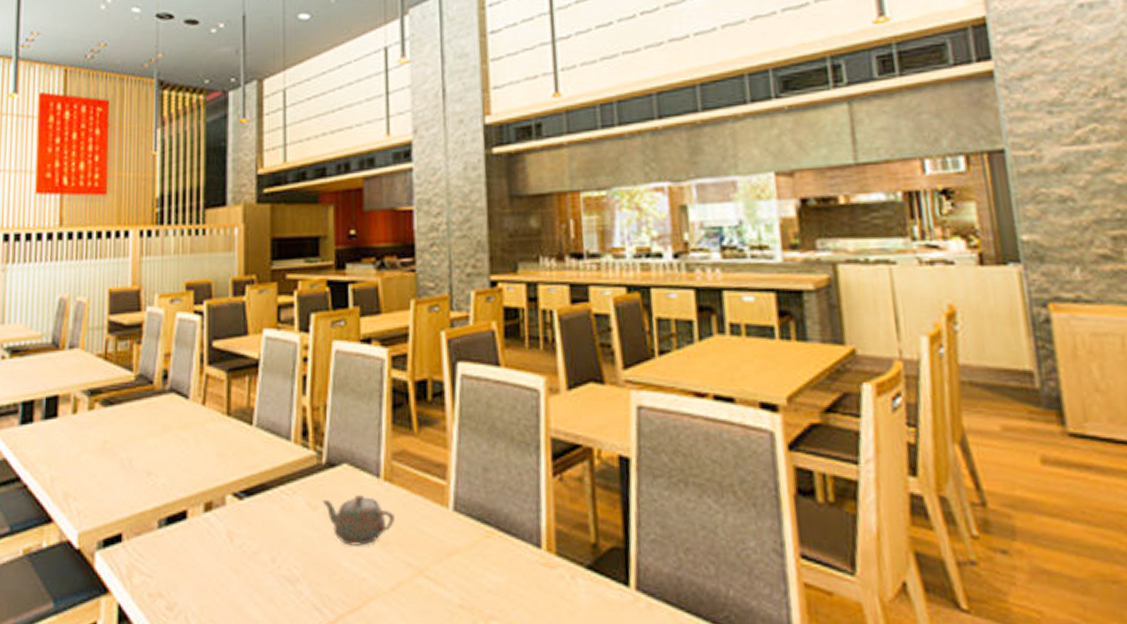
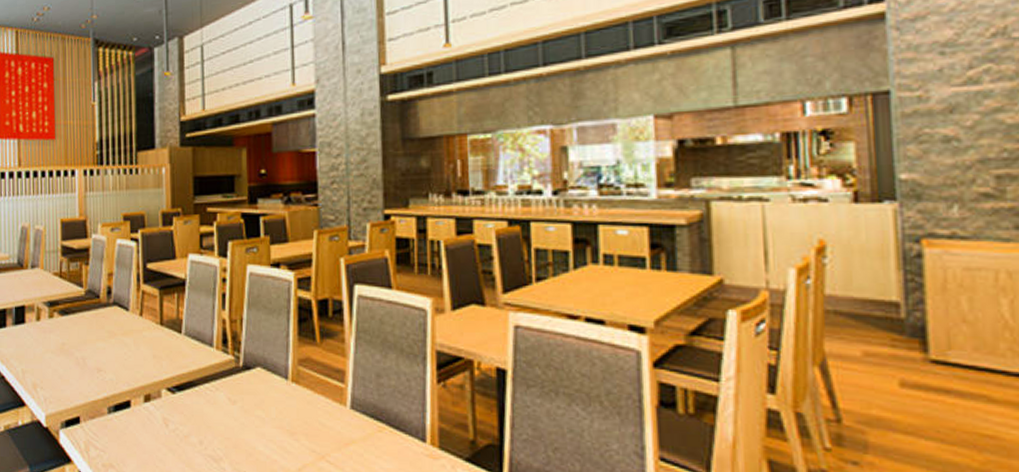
teapot: present [322,495,395,546] -> none [240,393,301,434]

